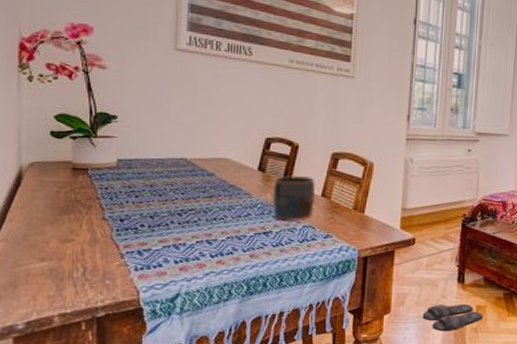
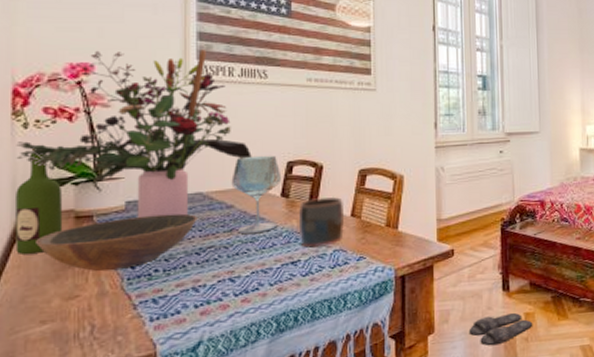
wine bottle: none [20,101,62,198] -> present [16,149,63,254]
bouquet: none [22,13,233,179] -> present [16,48,252,217]
bowl: none [37,174,181,221] -> present [36,213,197,272]
wine glass: none [213,129,260,202] -> present [231,155,282,235]

